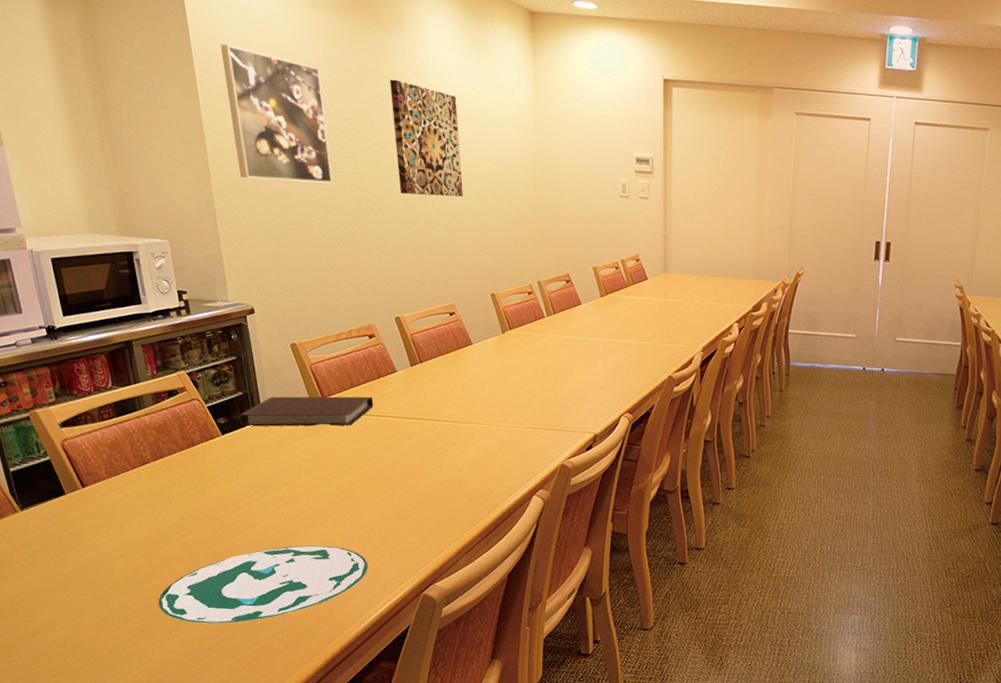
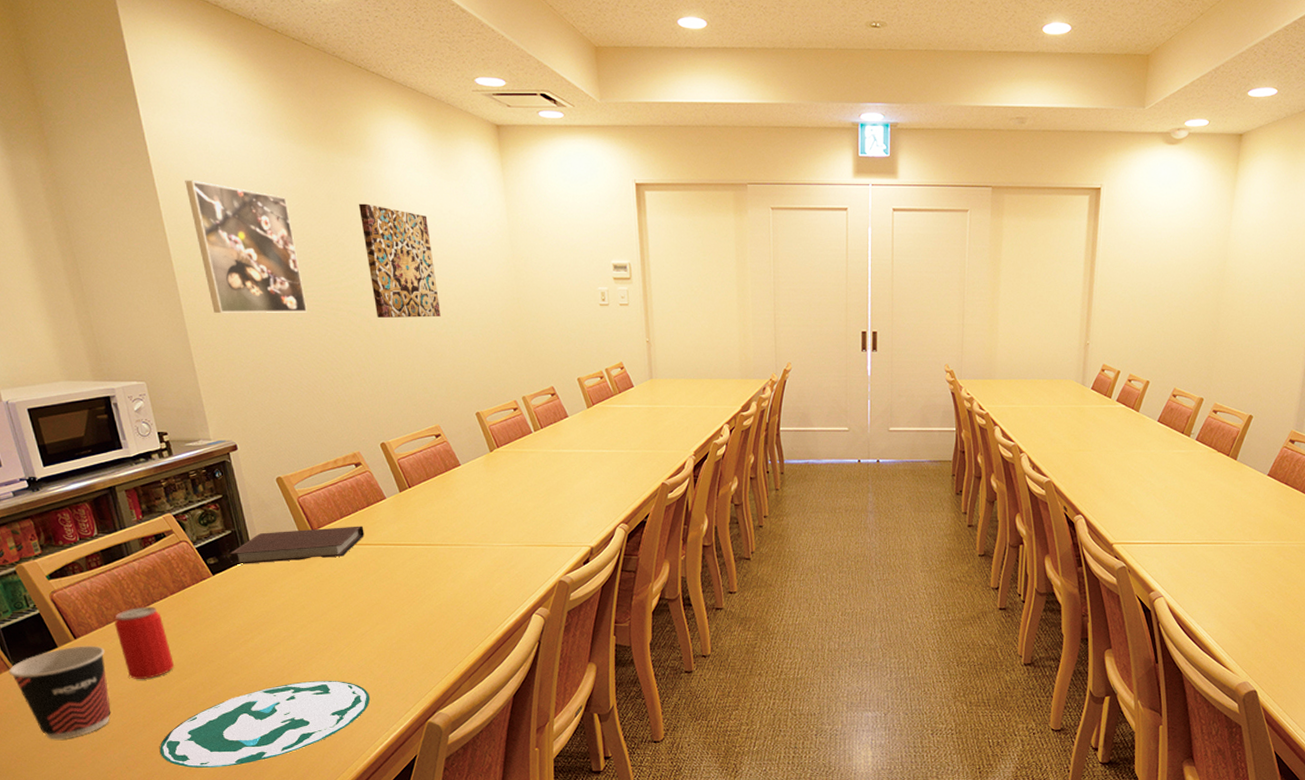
cup: none [16,494,114,585] -> present [8,646,111,740]
beverage can: none [123,460,178,532] -> present [115,606,174,679]

